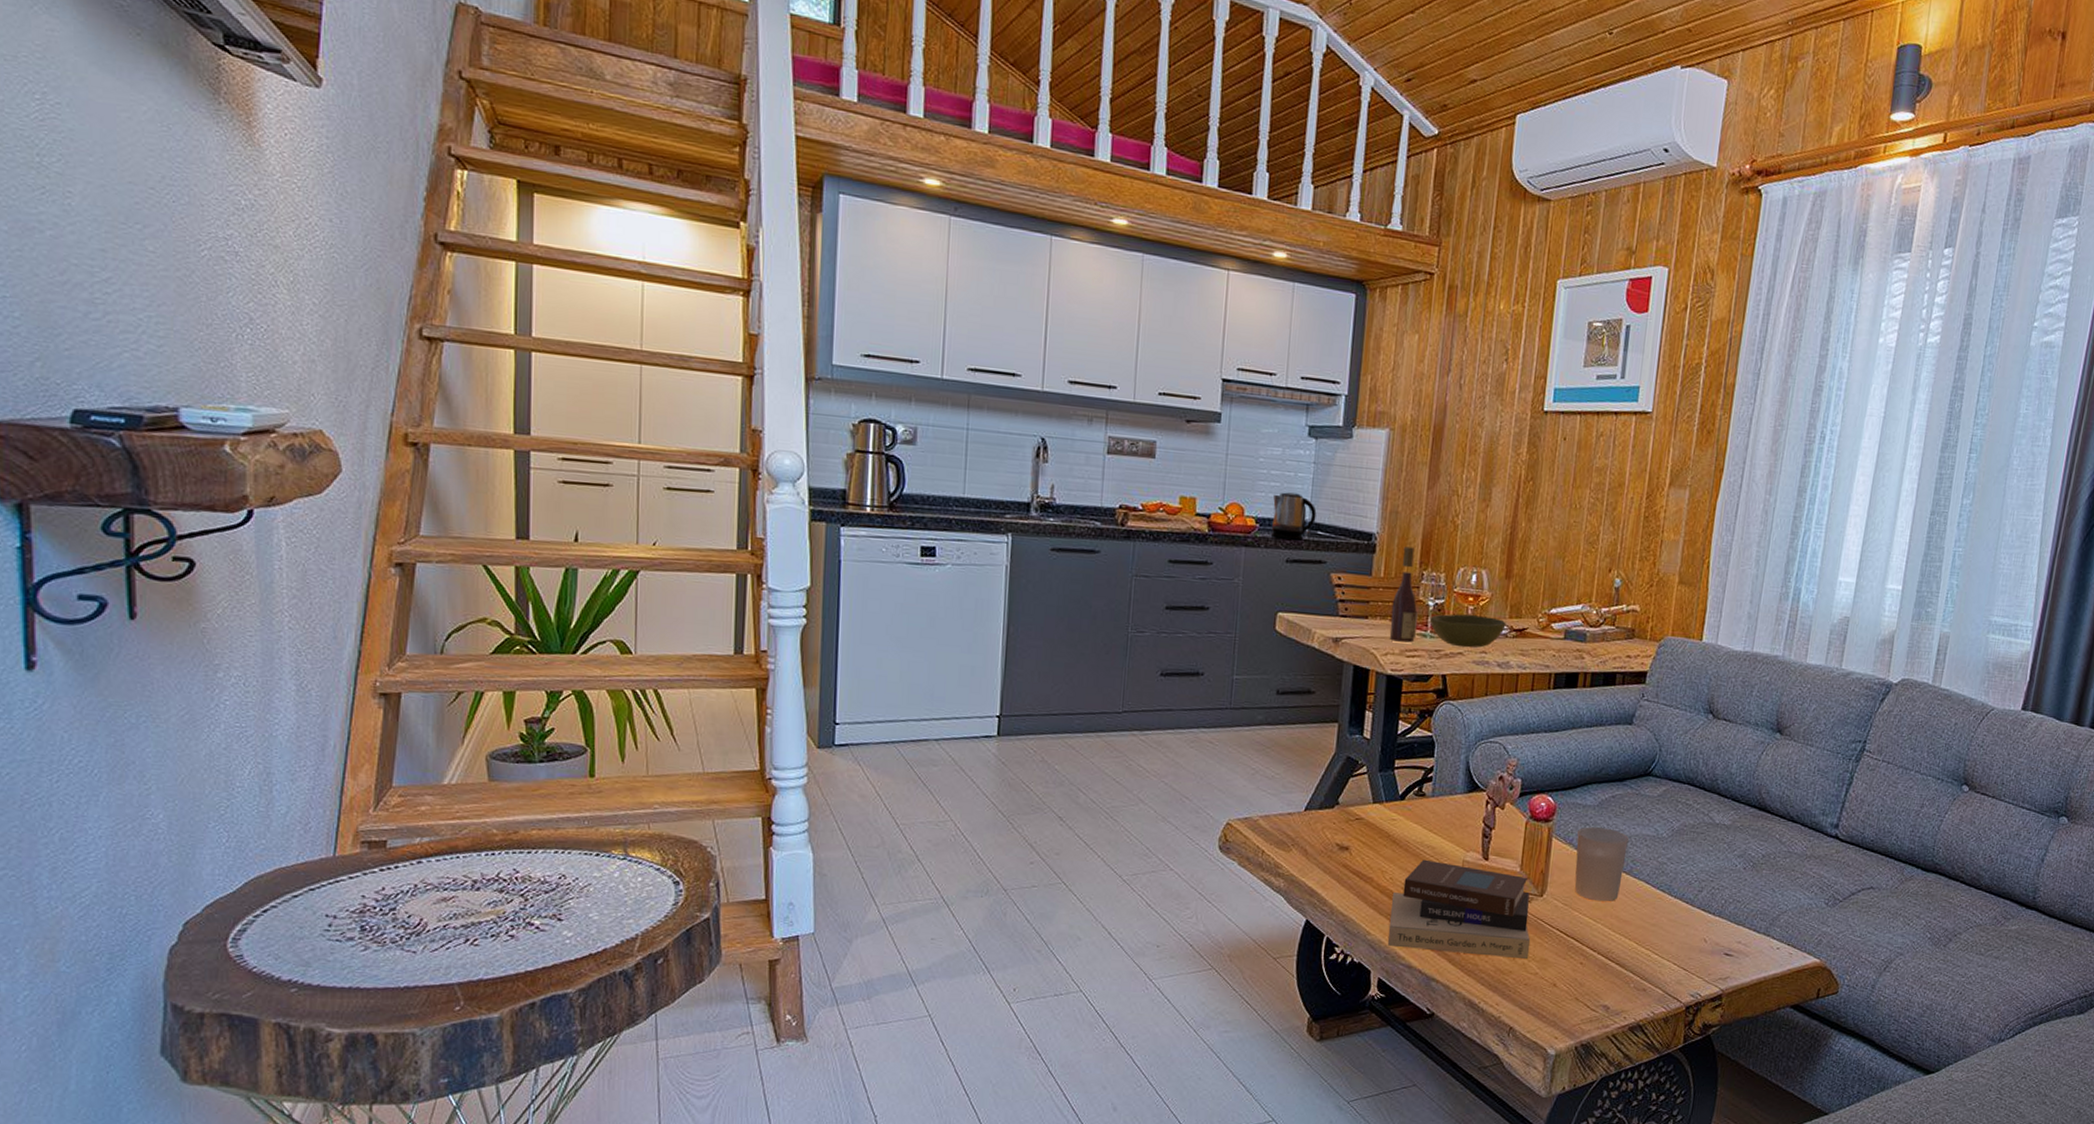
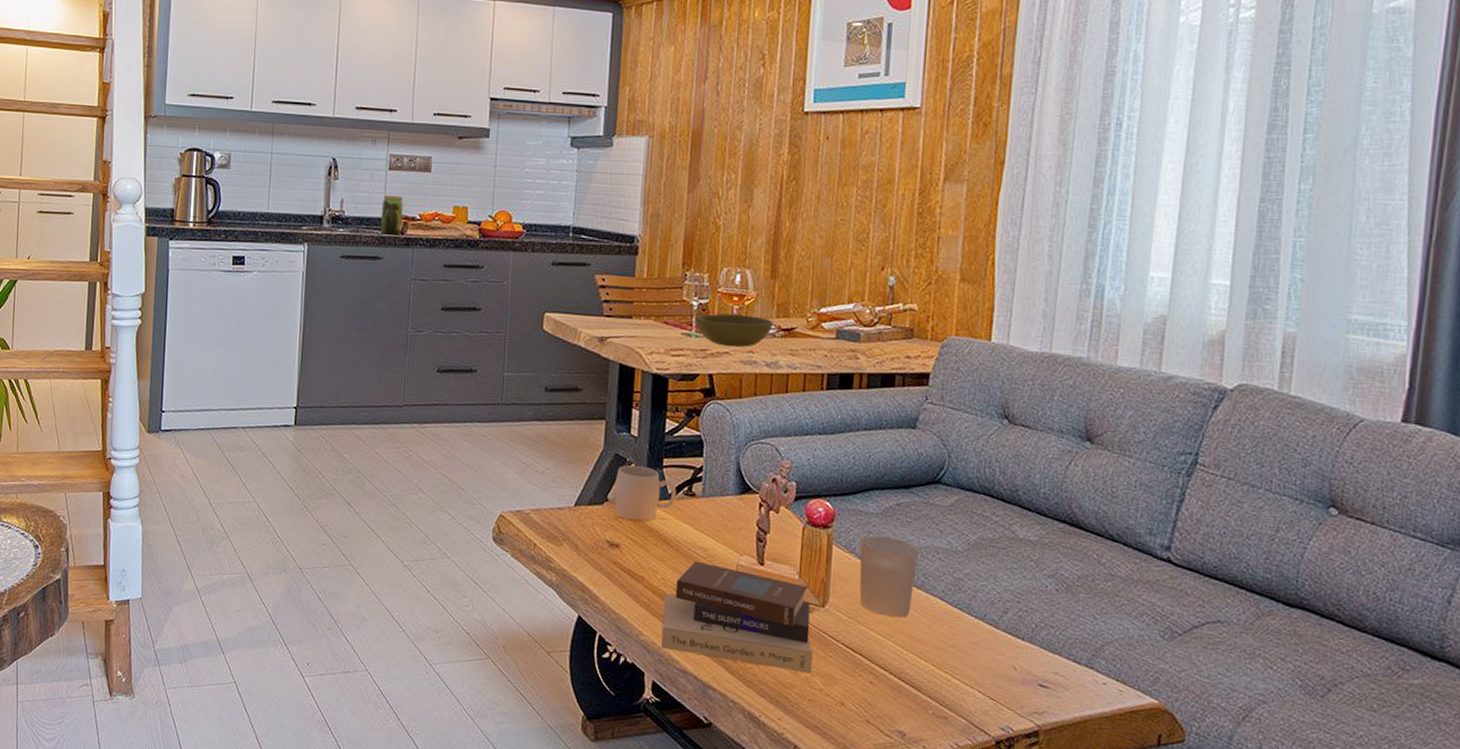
jar: none [1096,481,1124,529] -> present [380,195,404,238]
kettle: present [1270,491,1317,541] -> none [537,198,580,245]
mug: none [1345,767,1408,825] -> present [614,465,677,523]
wine bottle: present [1389,546,1418,643] -> none [653,248,682,342]

